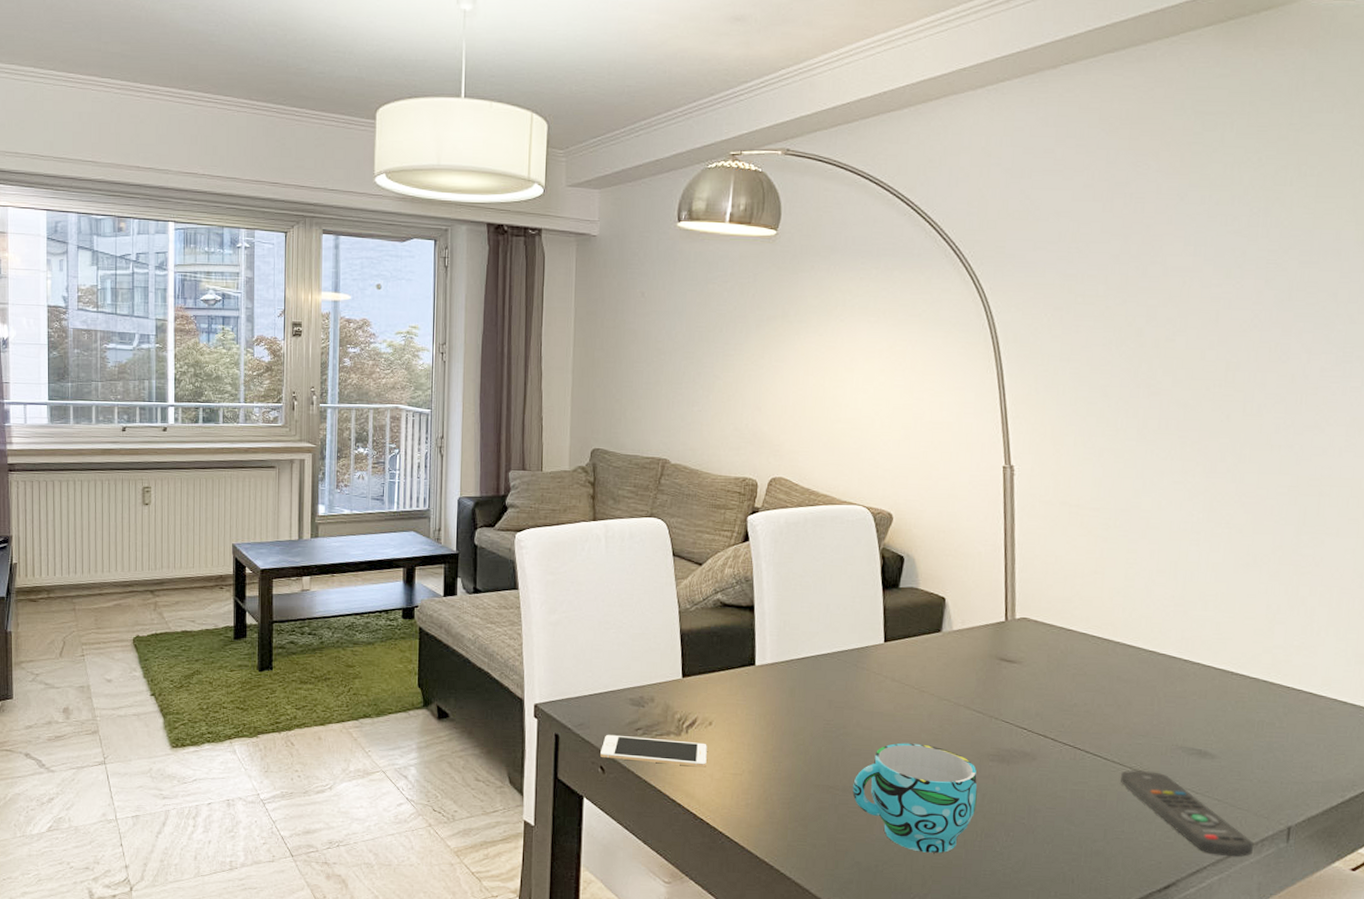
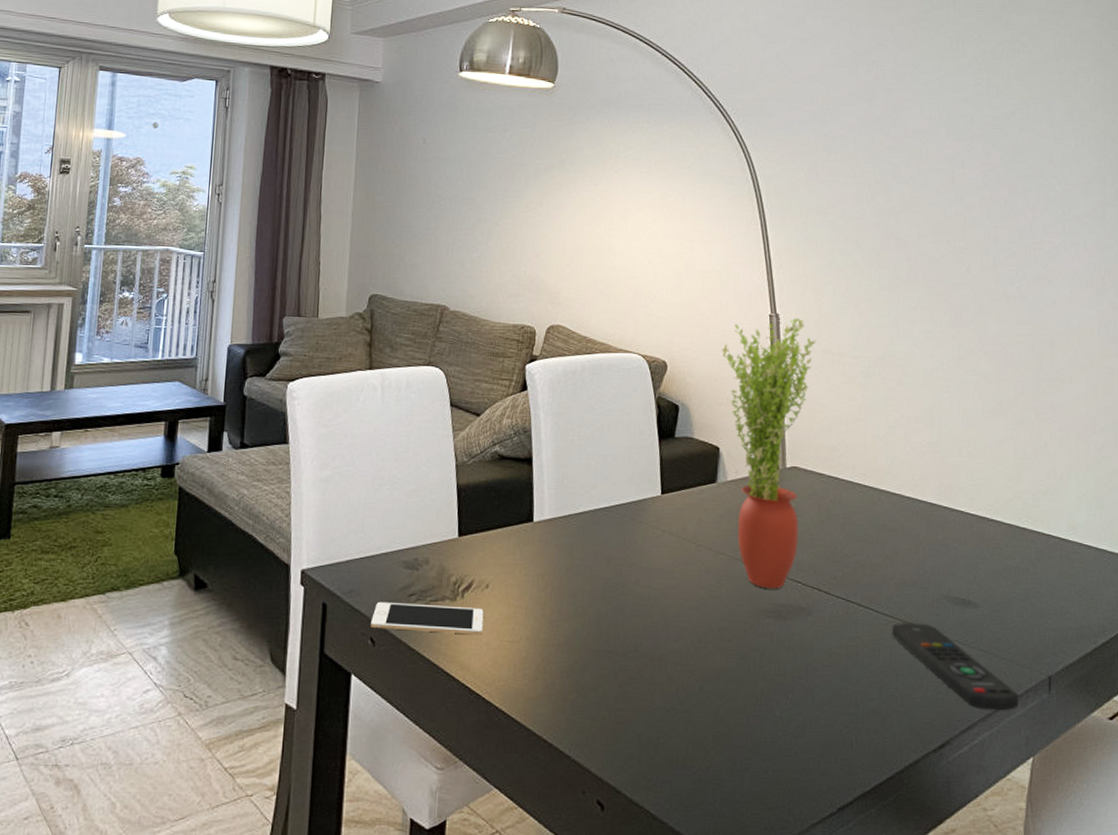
cup: present [852,743,978,853] -> none [632,601,756,721]
potted plant: none [951,470,1053,735] -> present [722,318,817,589]

